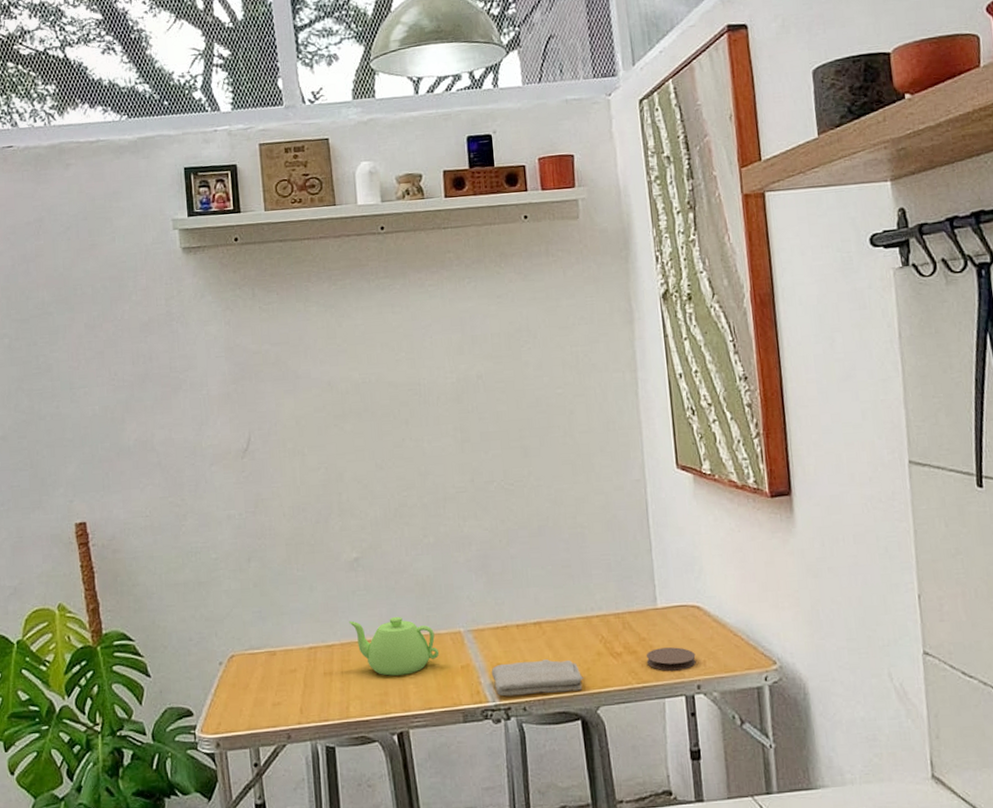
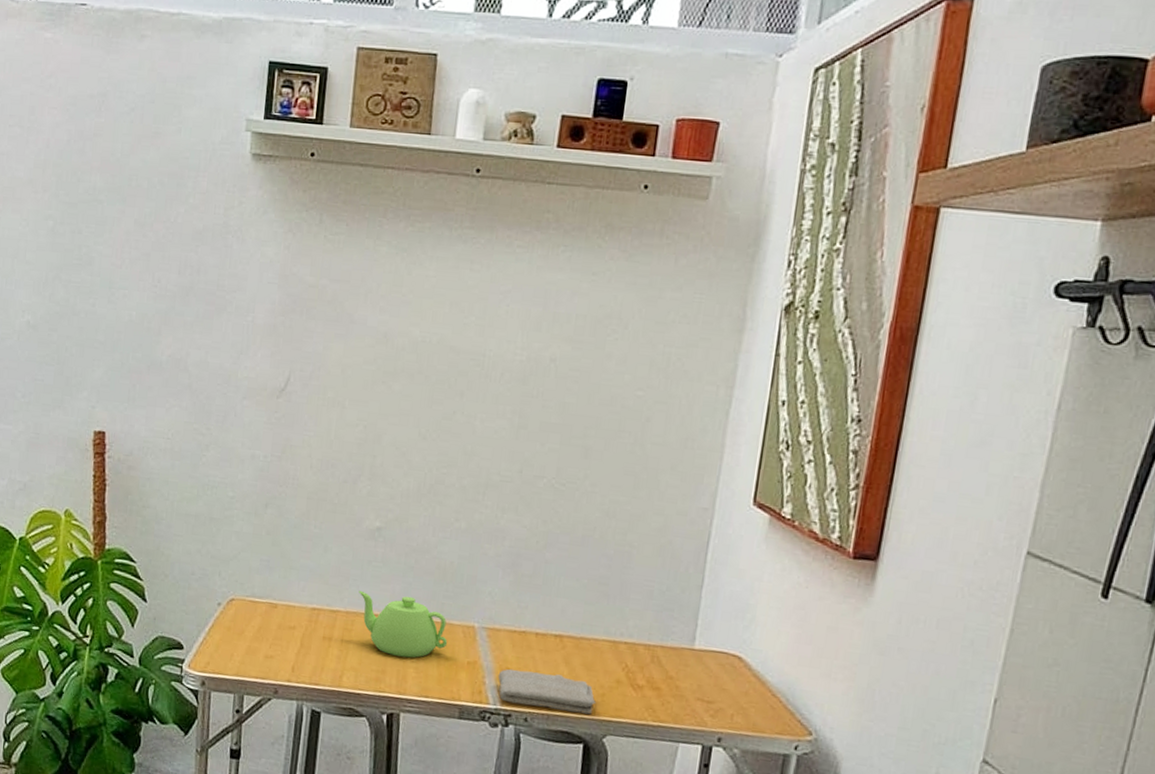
coaster: present [646,647,696,671] -> none [668,690,724,719]

